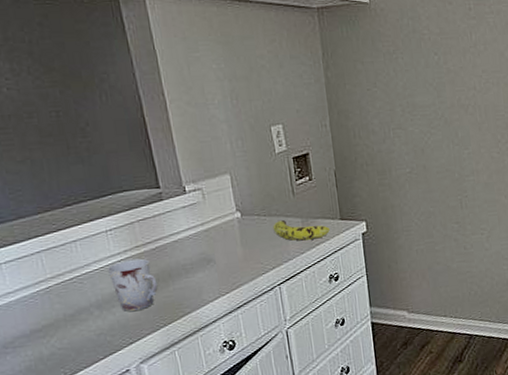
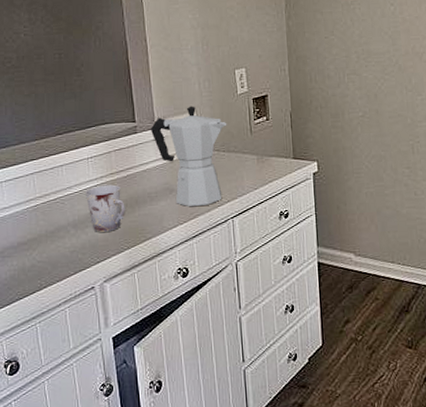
moka pot: none [178,167,267,277] -> present [150,106,227,207]
fruit: present [273,220,330,241] -> none [230,157,283,177]

